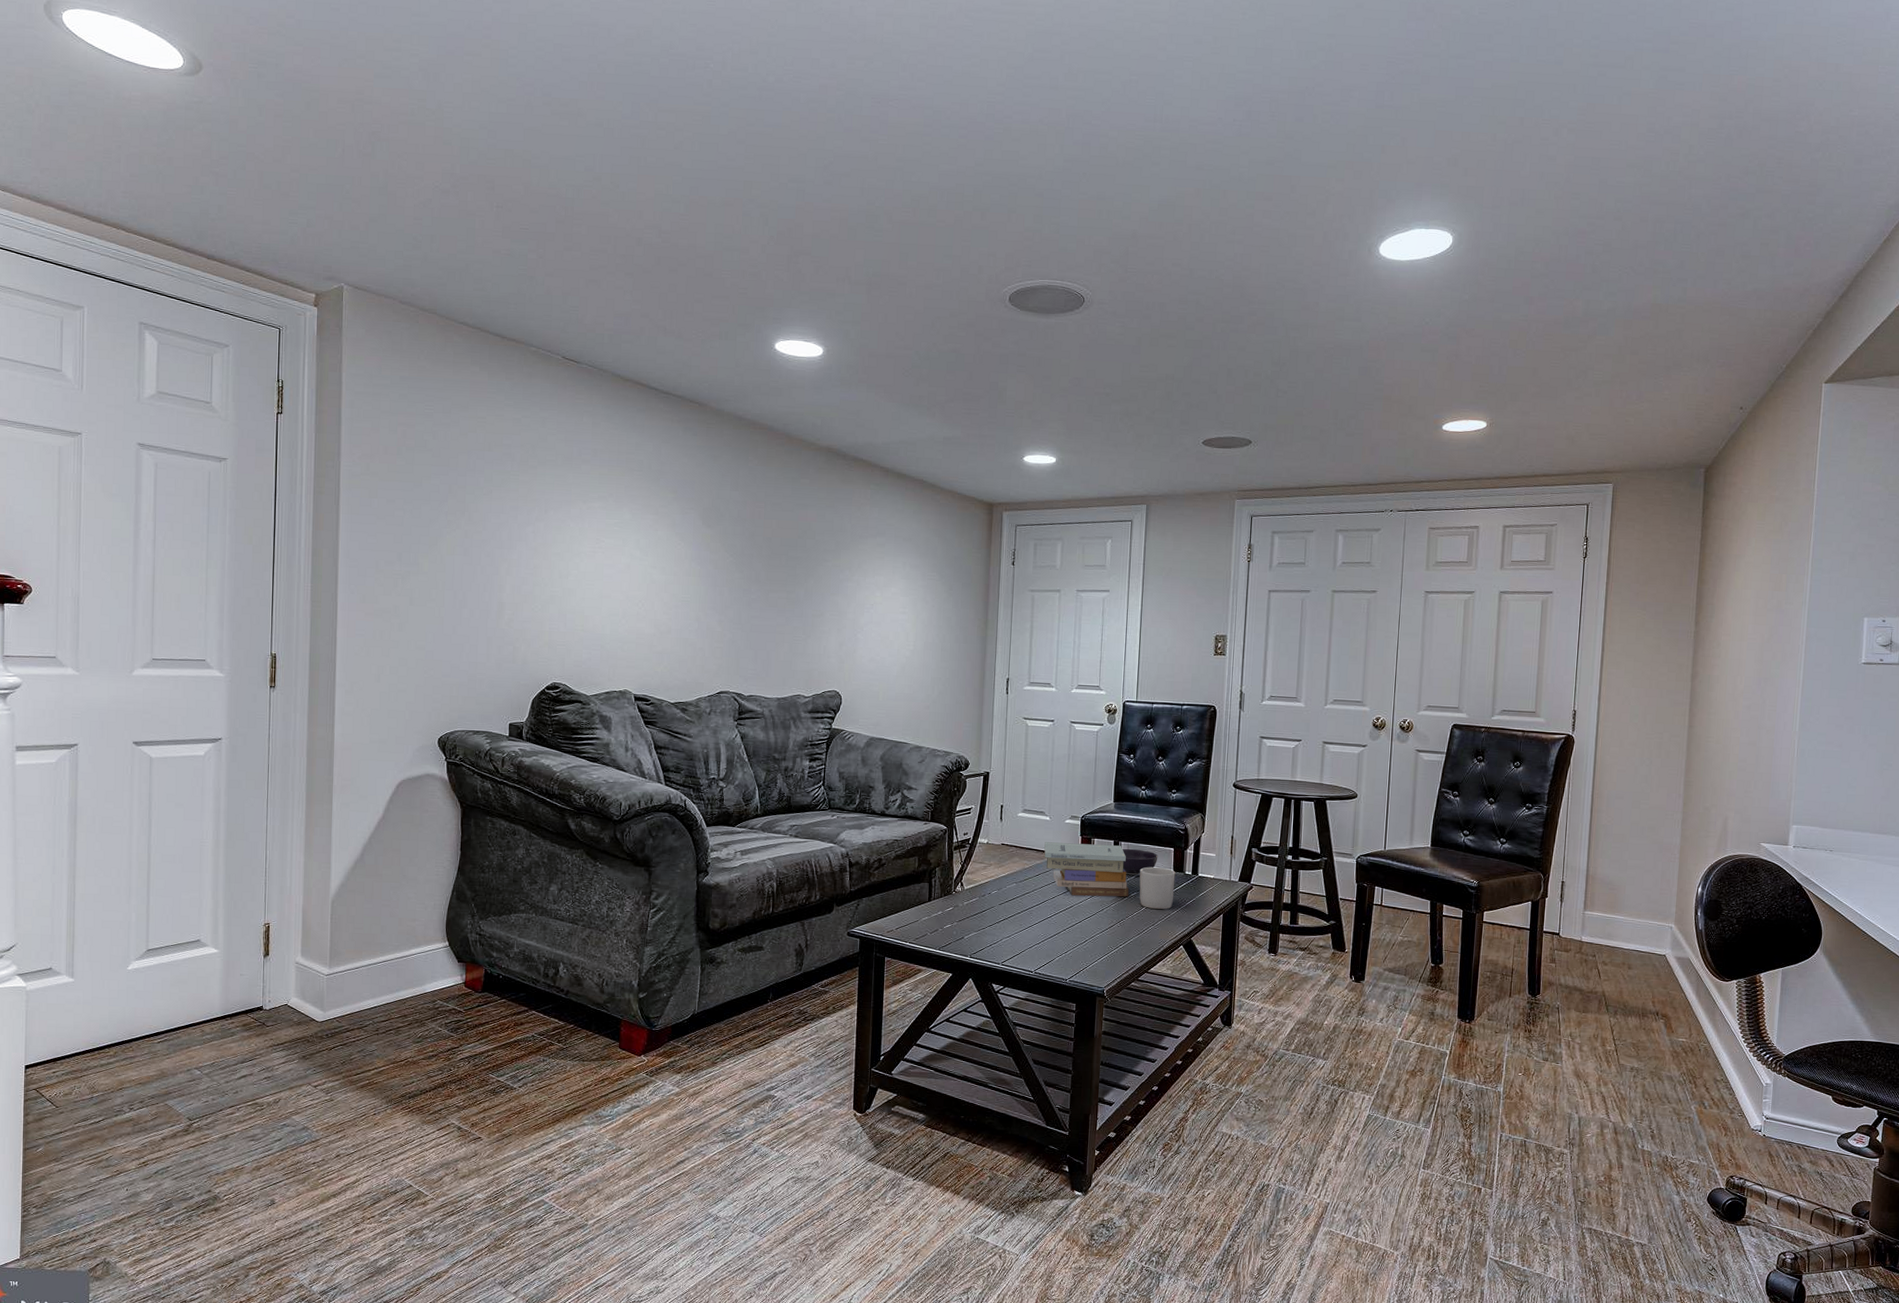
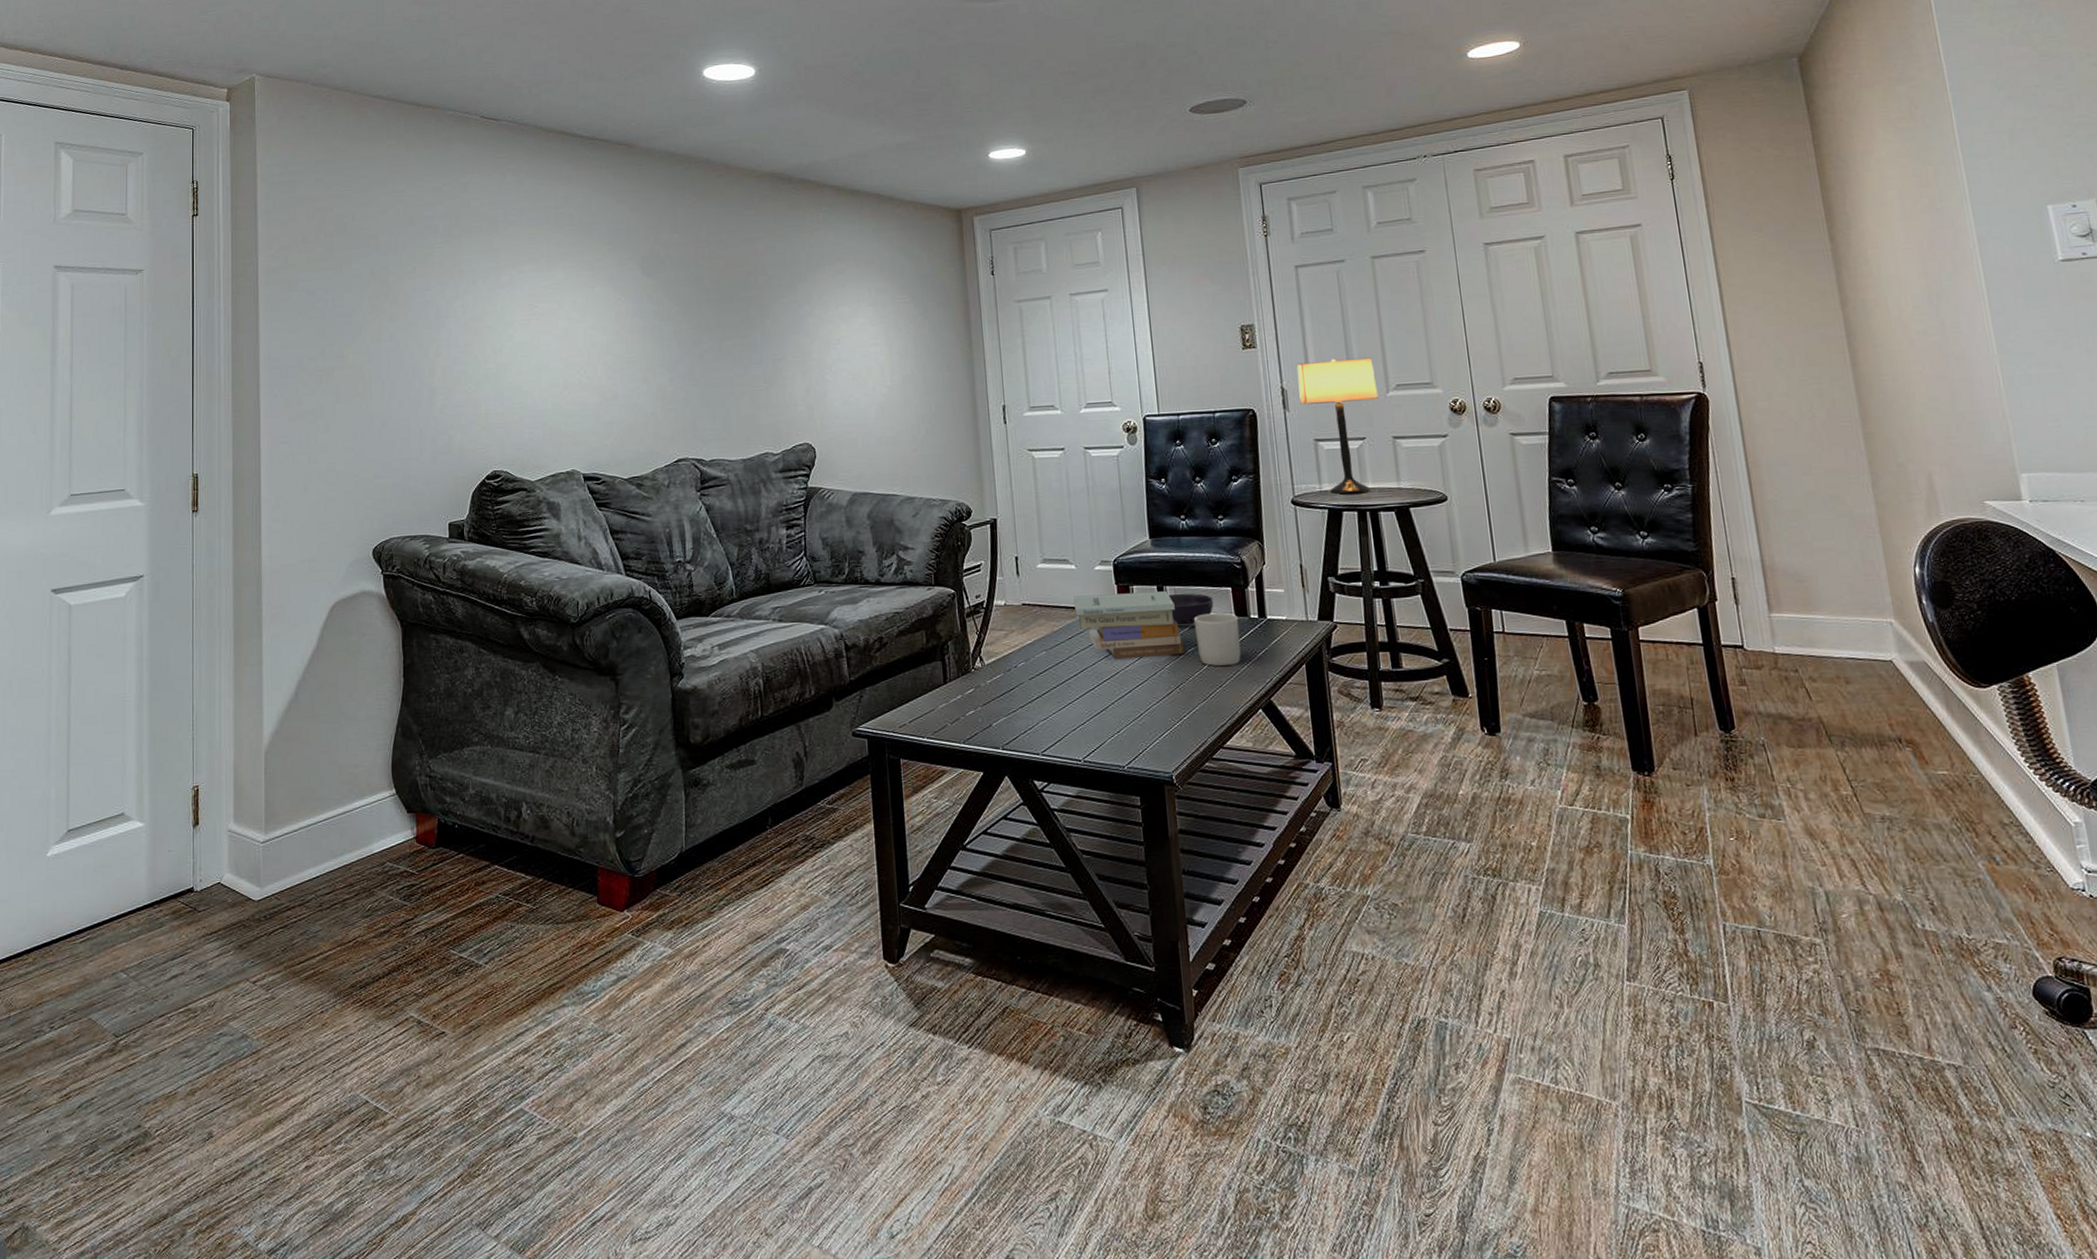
table lamp: none [1254,672,1318,785] -> present [1296,357,1378,495]

